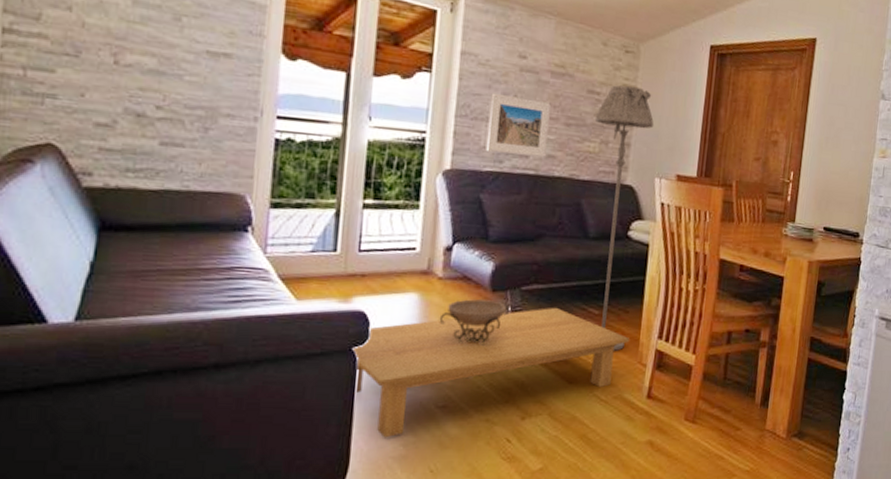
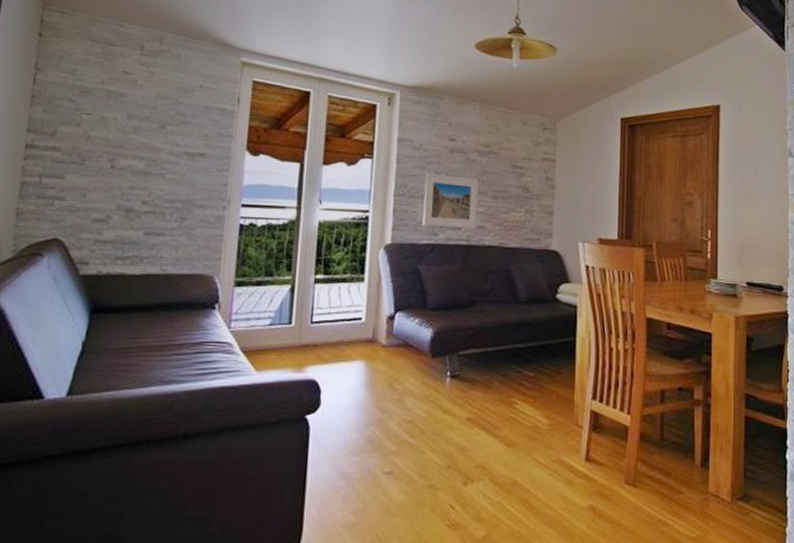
coffee table: present [353,307,630,438] -> none [306,370,565,506]
decorative bowl: present [439,299,510,346] -> none [384,365,449,411]
floor lamp: present [594,85,654,351] -> none [519,158,574,413]

